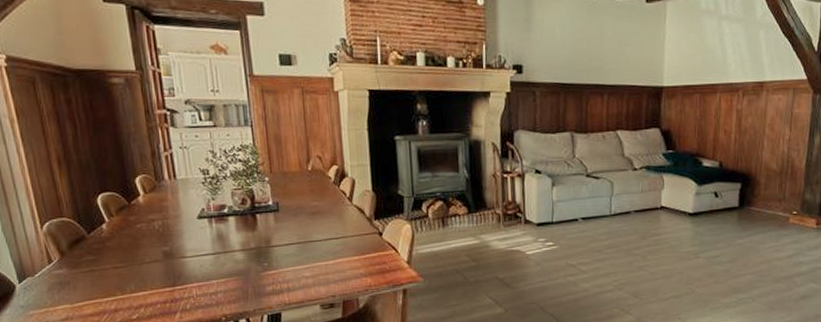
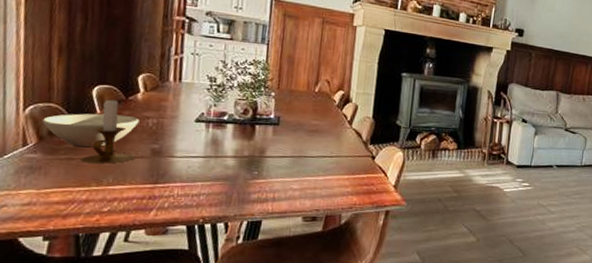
bowl: none [60,220,146,258] -> present [42,113,140,148]
candlestick: none [102,206,150,273] -> present [81,99,136,164]

